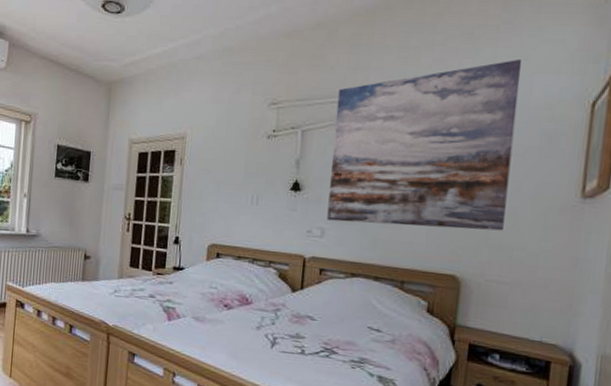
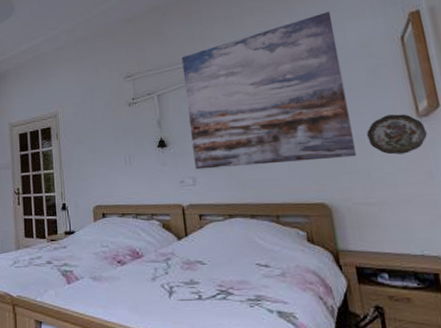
decorative plate: none [520,190,586,236] -> present [367,114,427,155]

